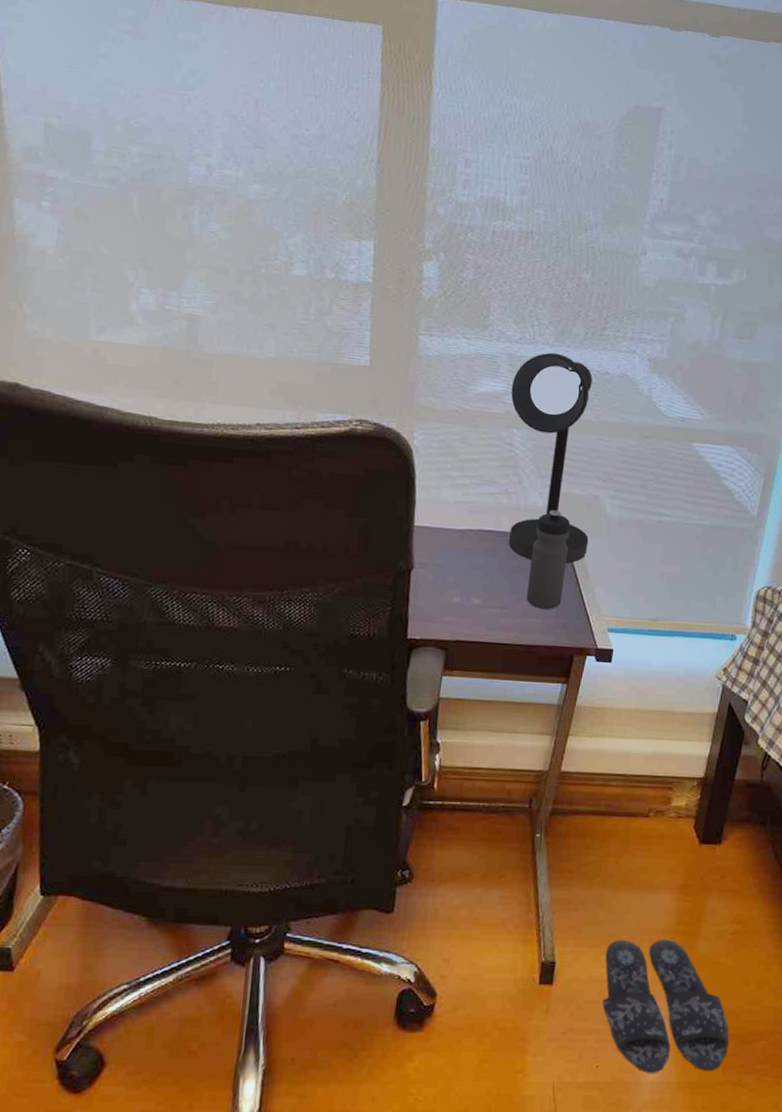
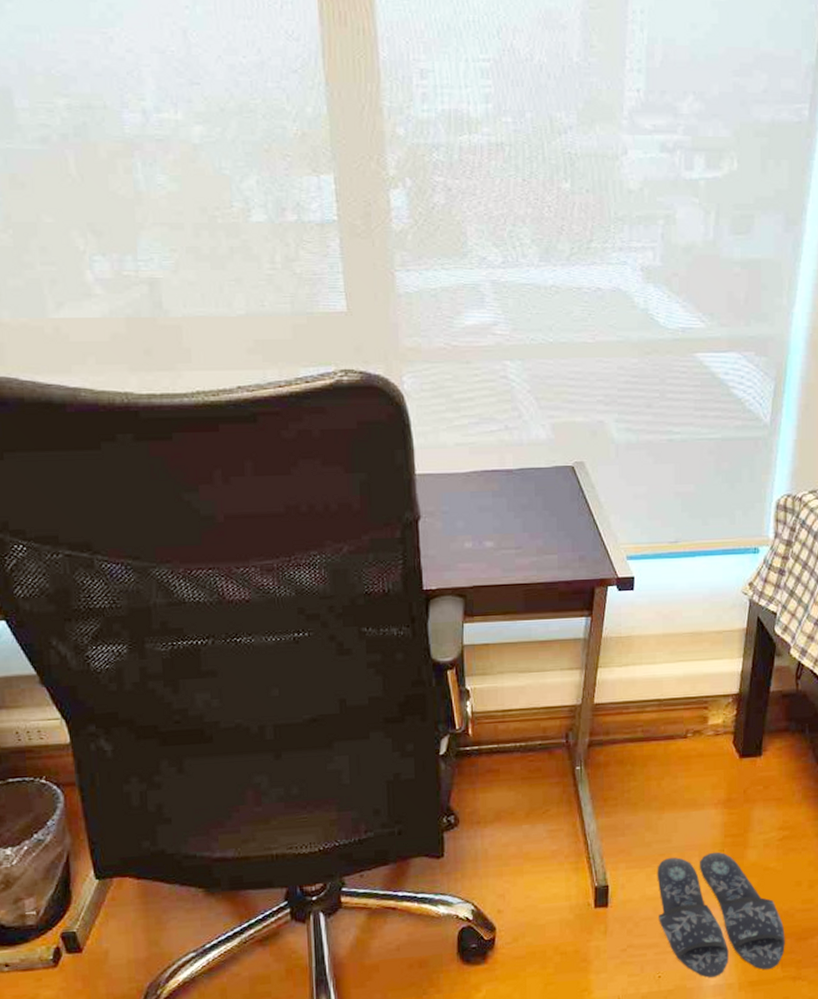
desk lamp: present [509,352,593,564] -> none [499,274,598,495]
water bottle: present [526,510,570,609] -> none [539,441,578,544]

